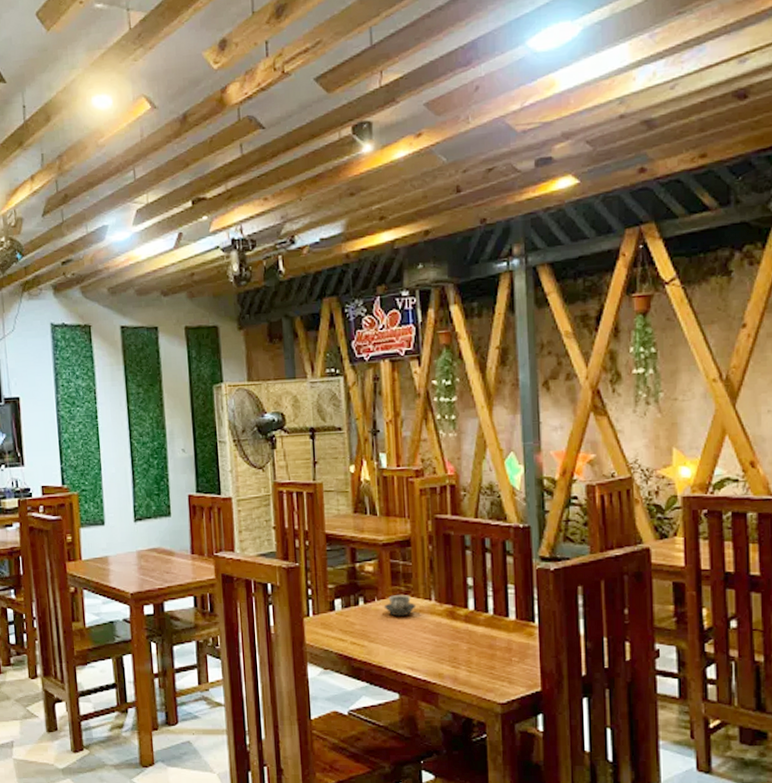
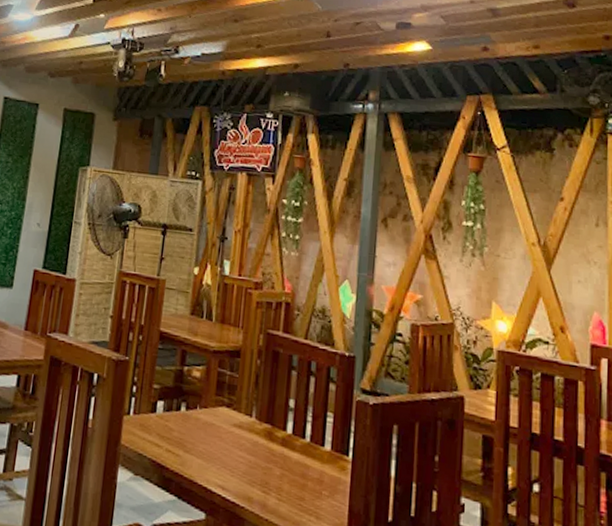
cup: present [383,595,417,617] -> none [204,405,237,430]

